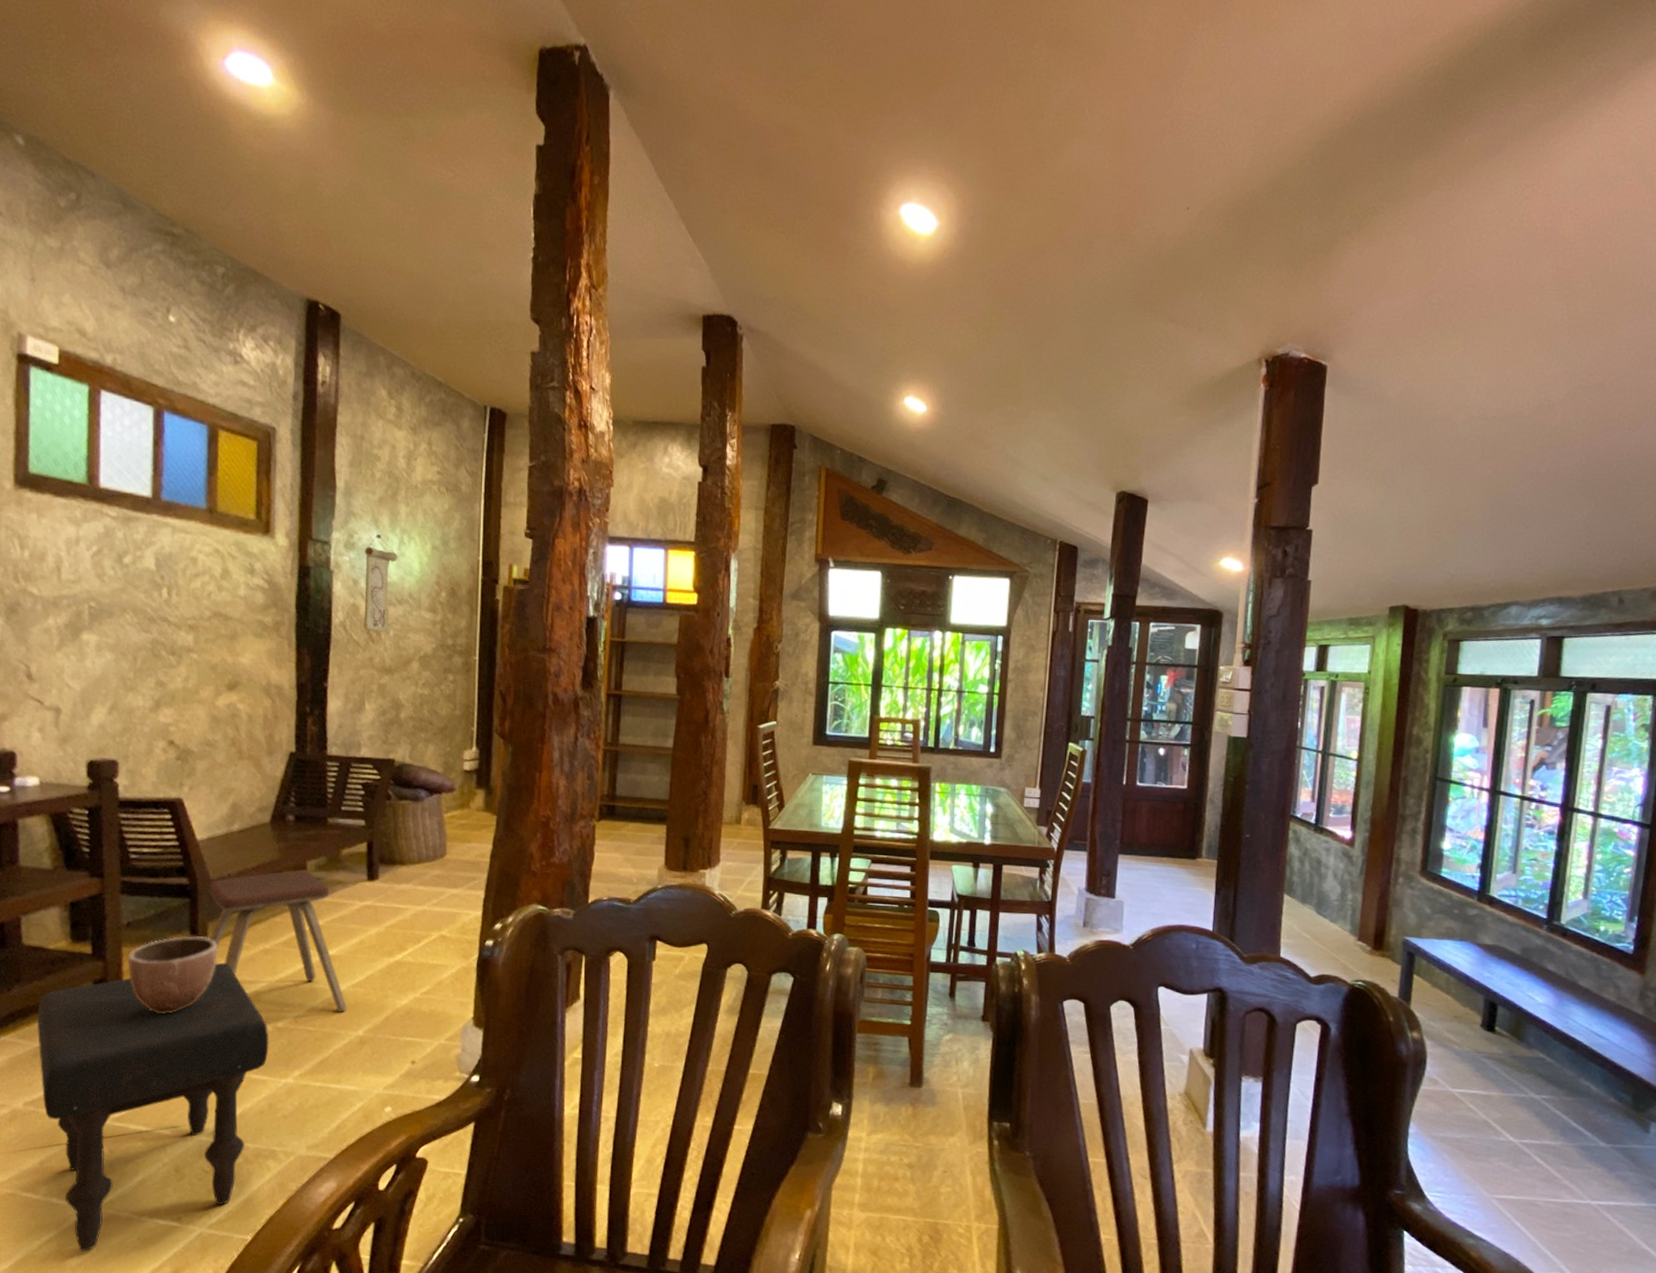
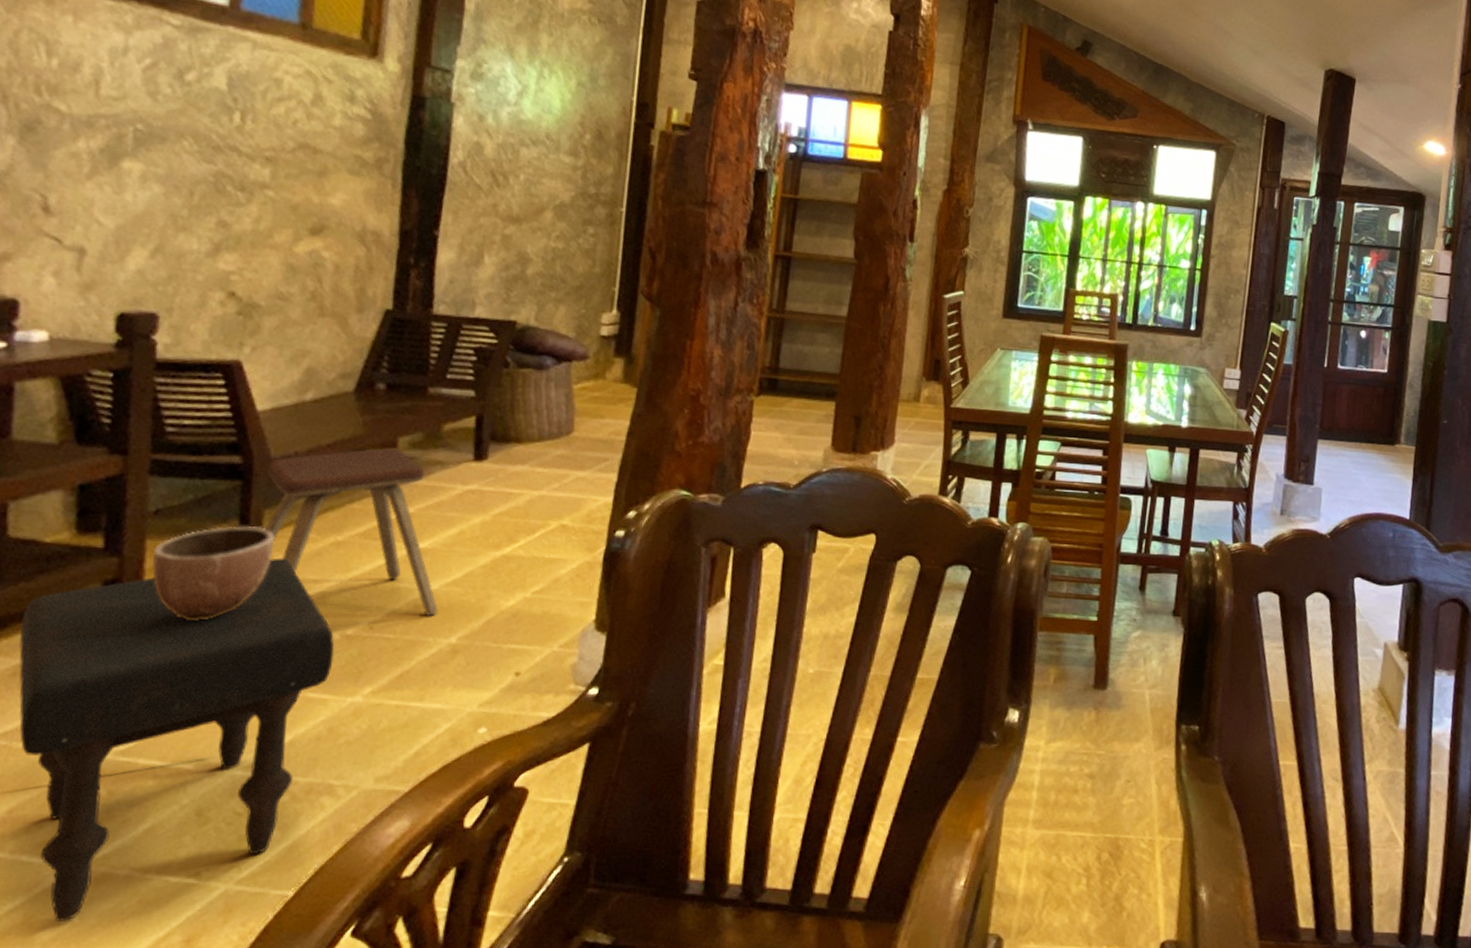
wall scroll: present [364,534,398,632] -> none [488,65,536,175]

